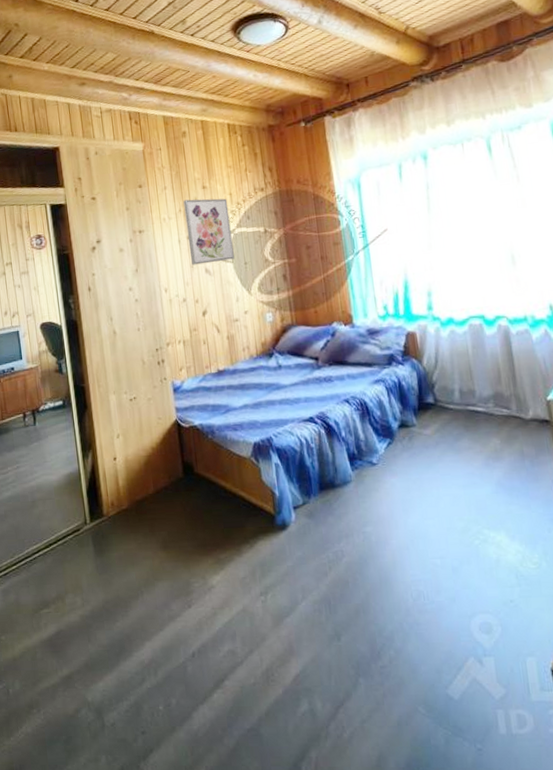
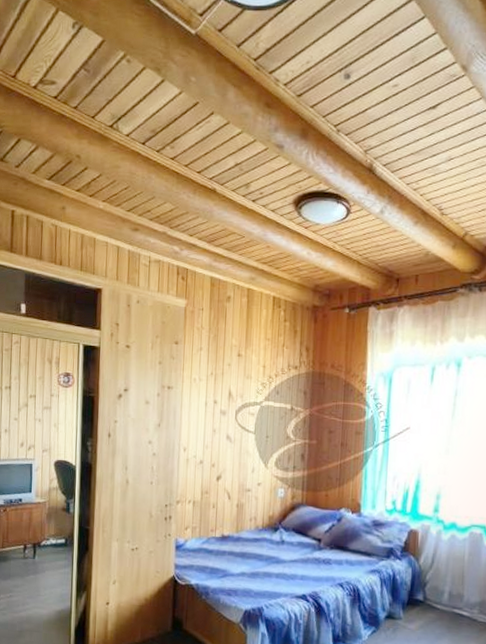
wall art: present [183,198,234,265] -> none [214,364,260,431]

